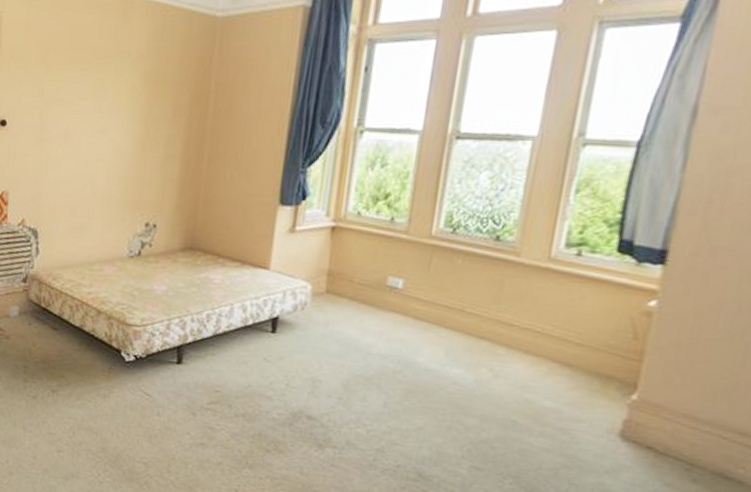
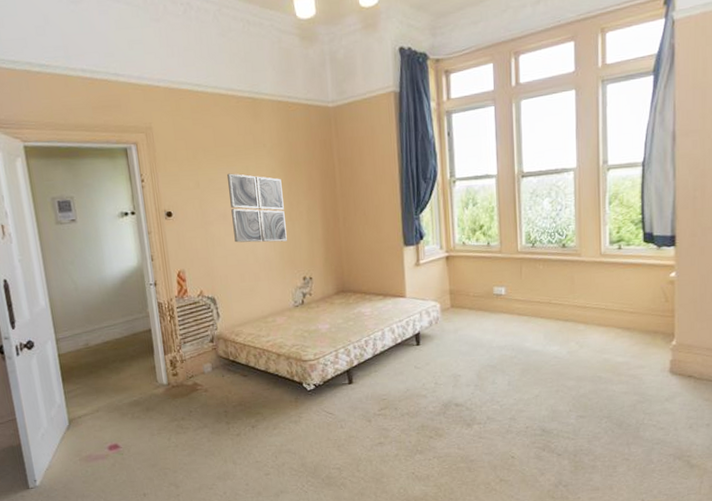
wall art: none [72,83,141,176] -> present [226,173,287,243]

